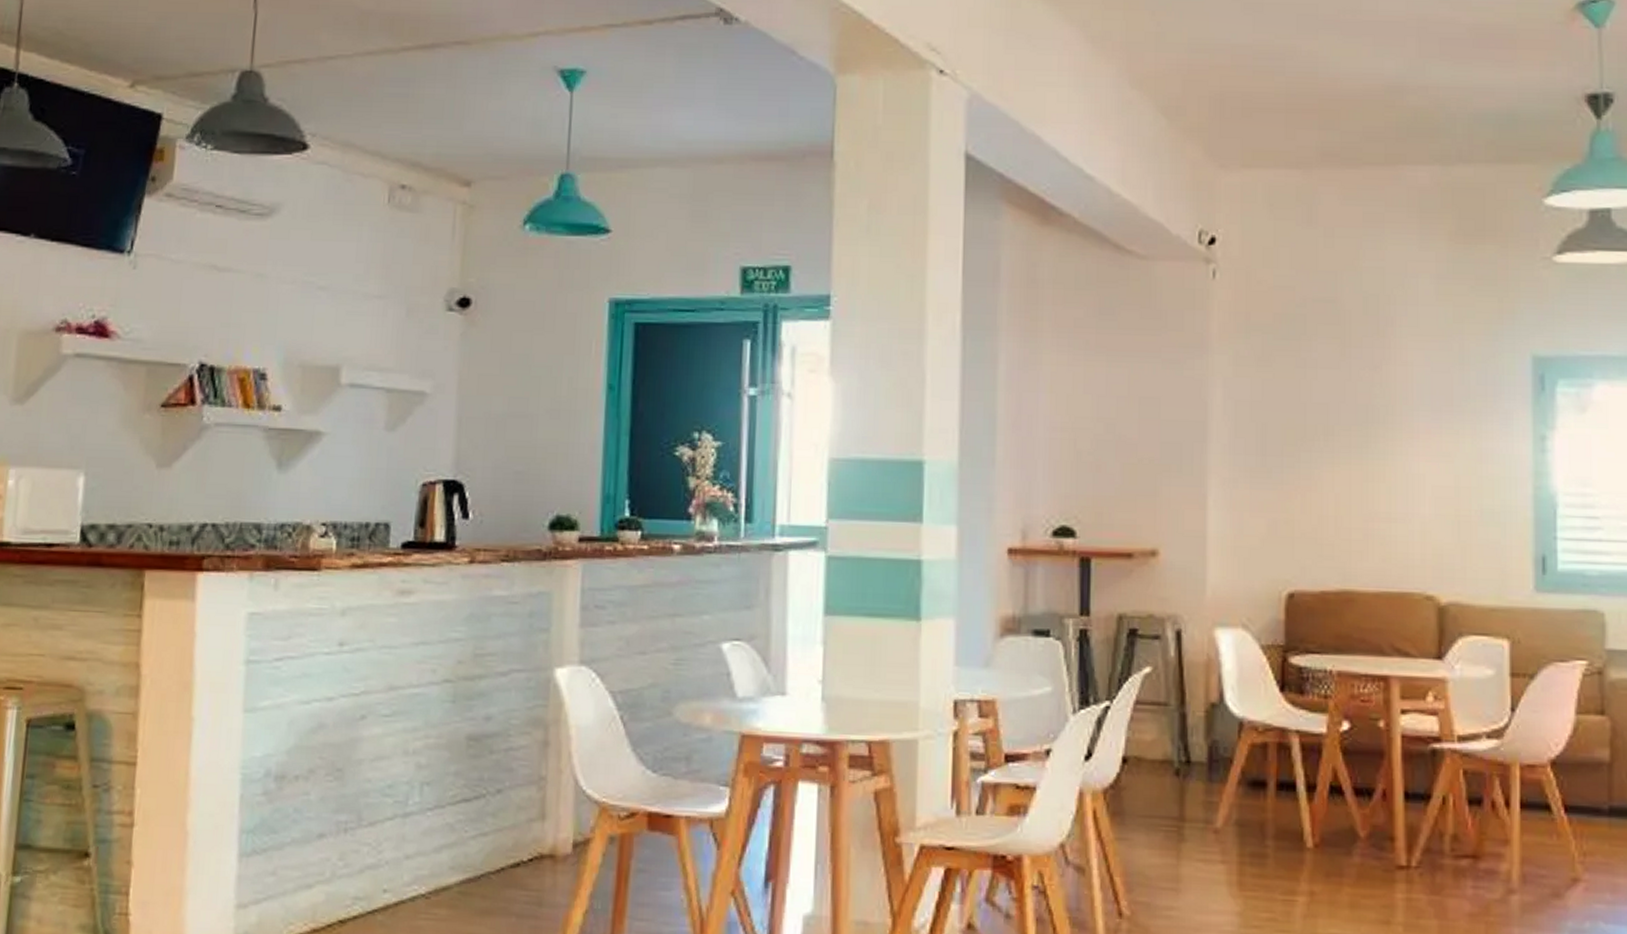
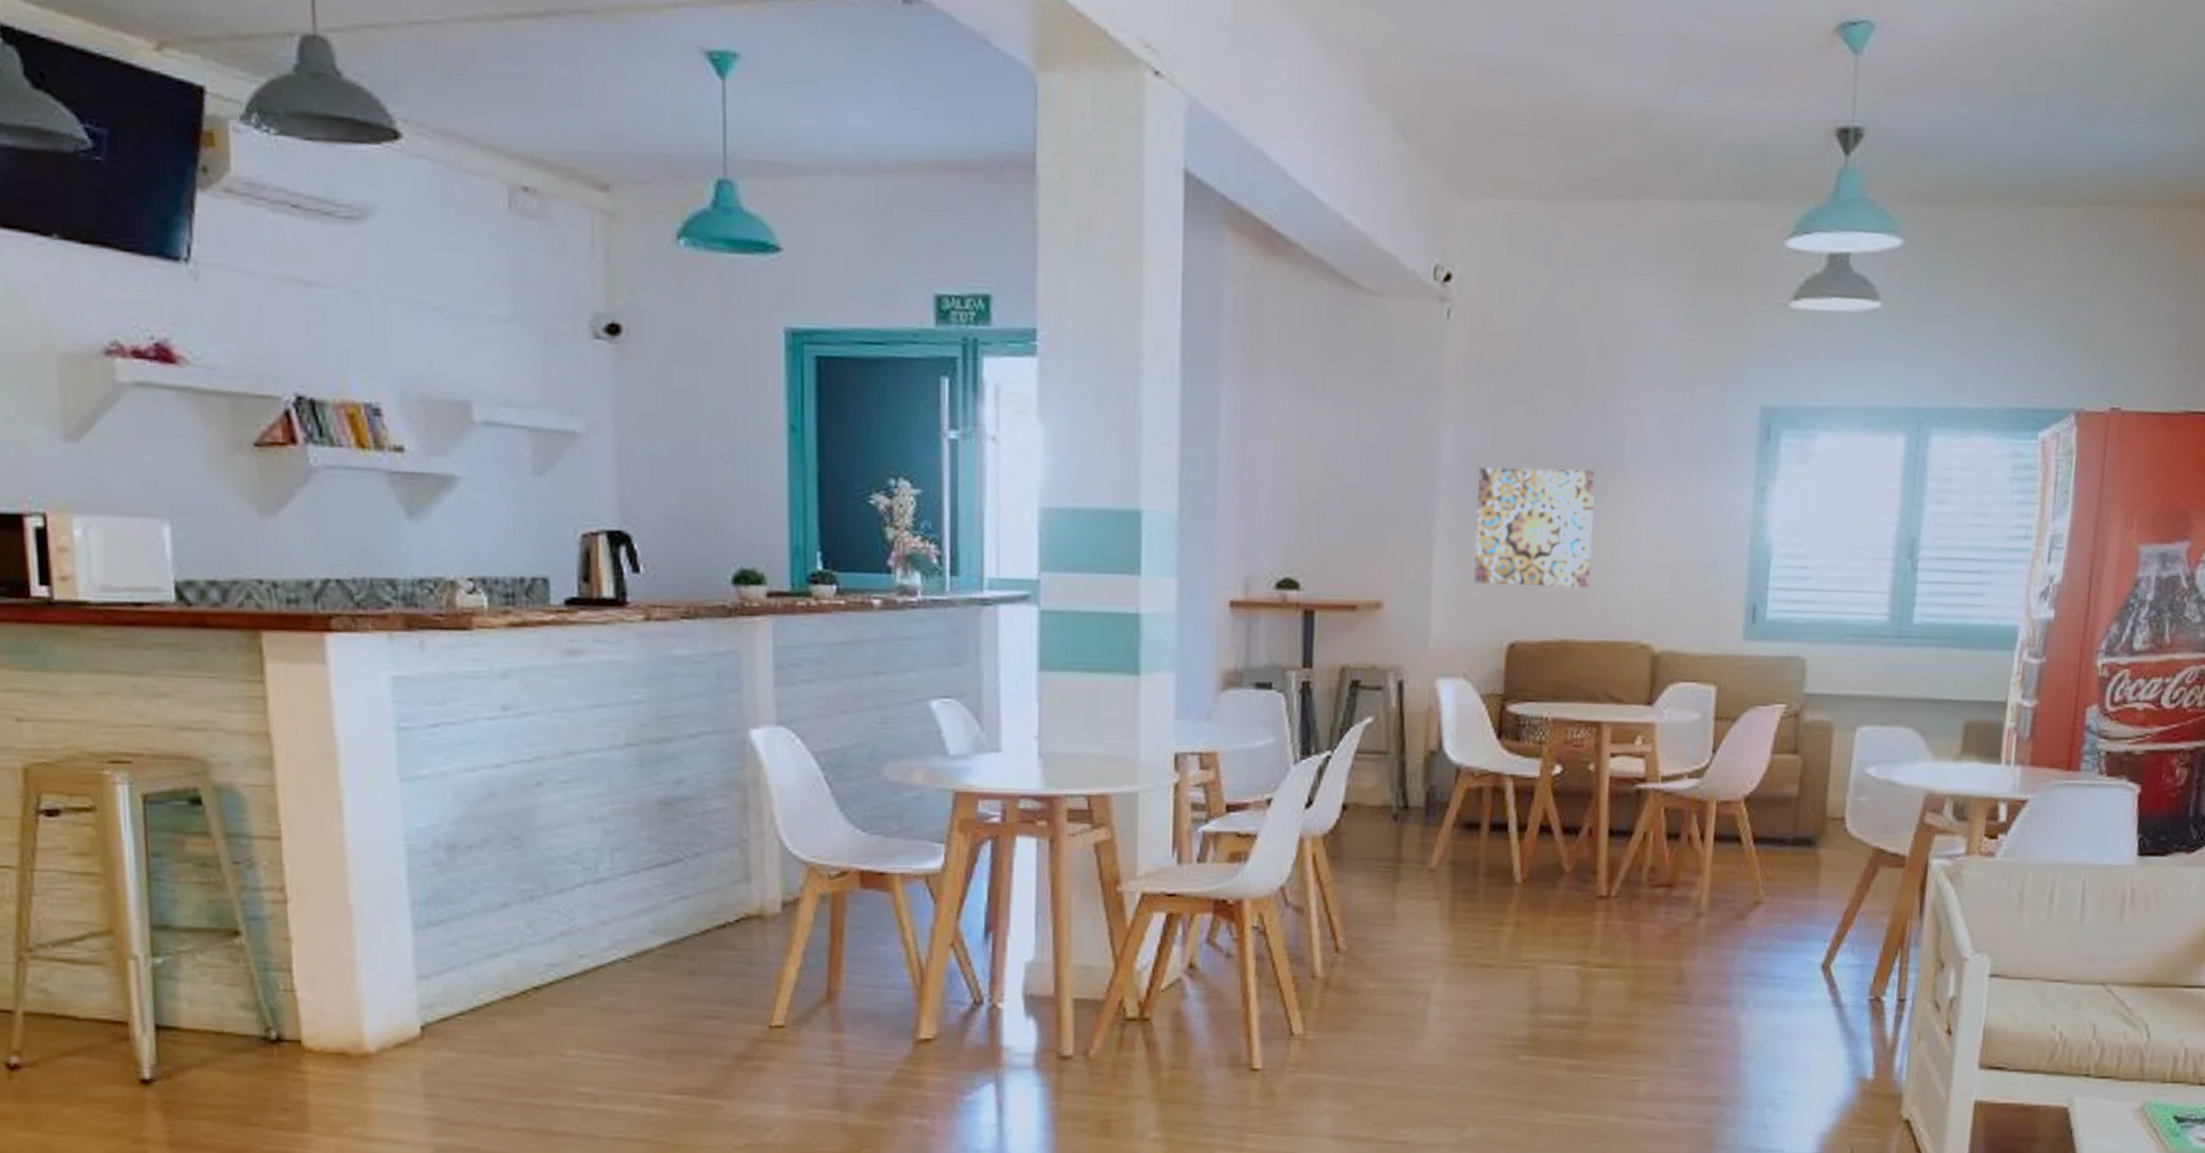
wall art: none [1248,418,1369,538] -> present [1473,467,1595,589]

